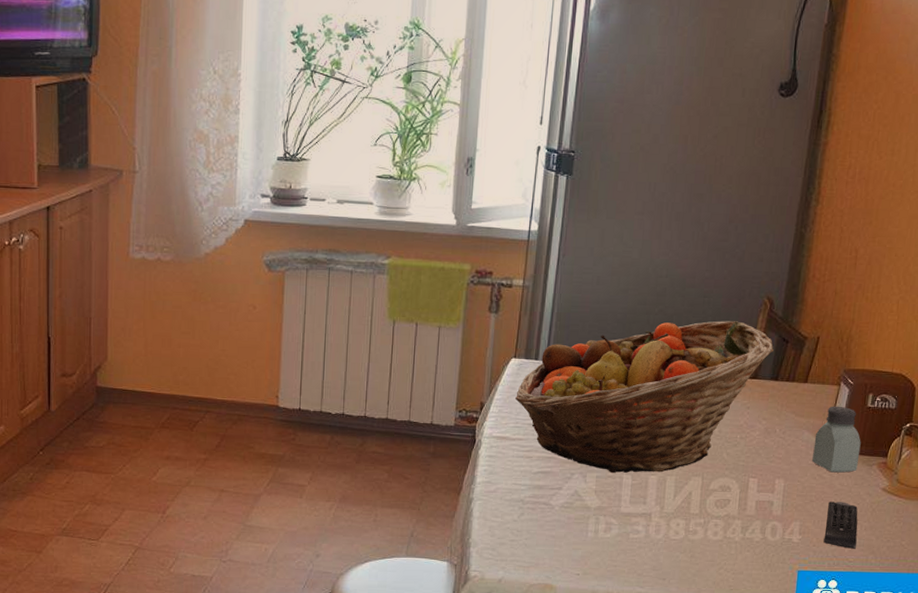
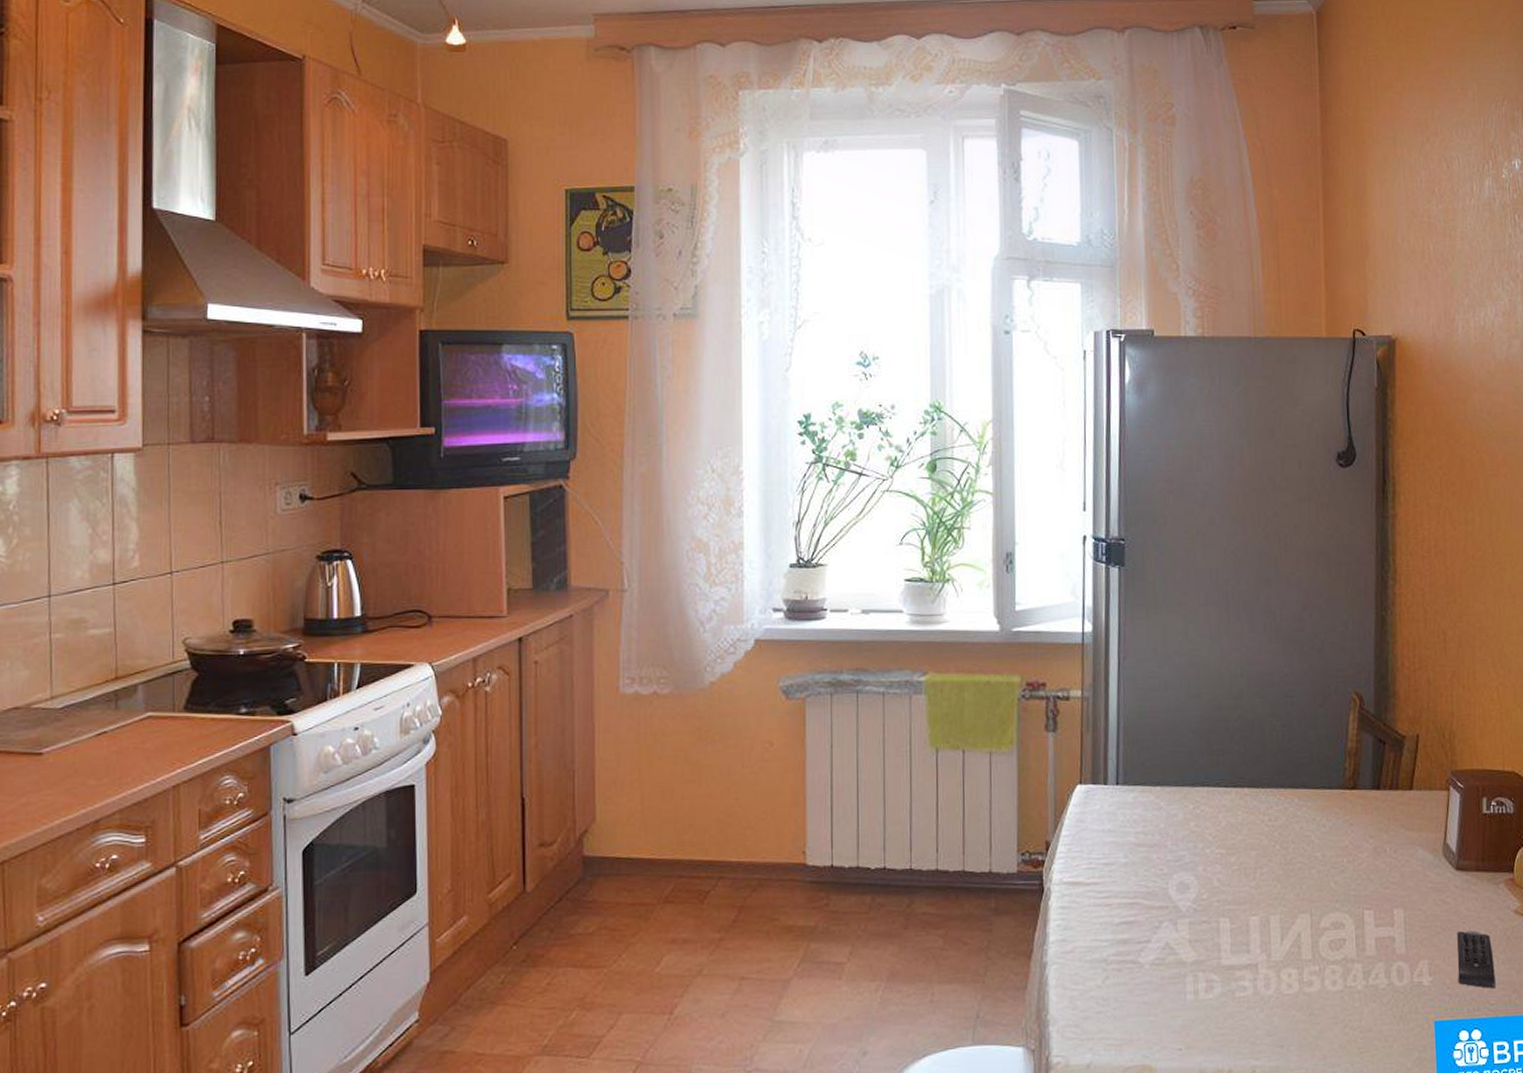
fruit basket: present [514,321,775,474] -> none [1084,722,1372,918]
saltshaker: present [812,406,861,473] -> none [1430,815,1483,896]

